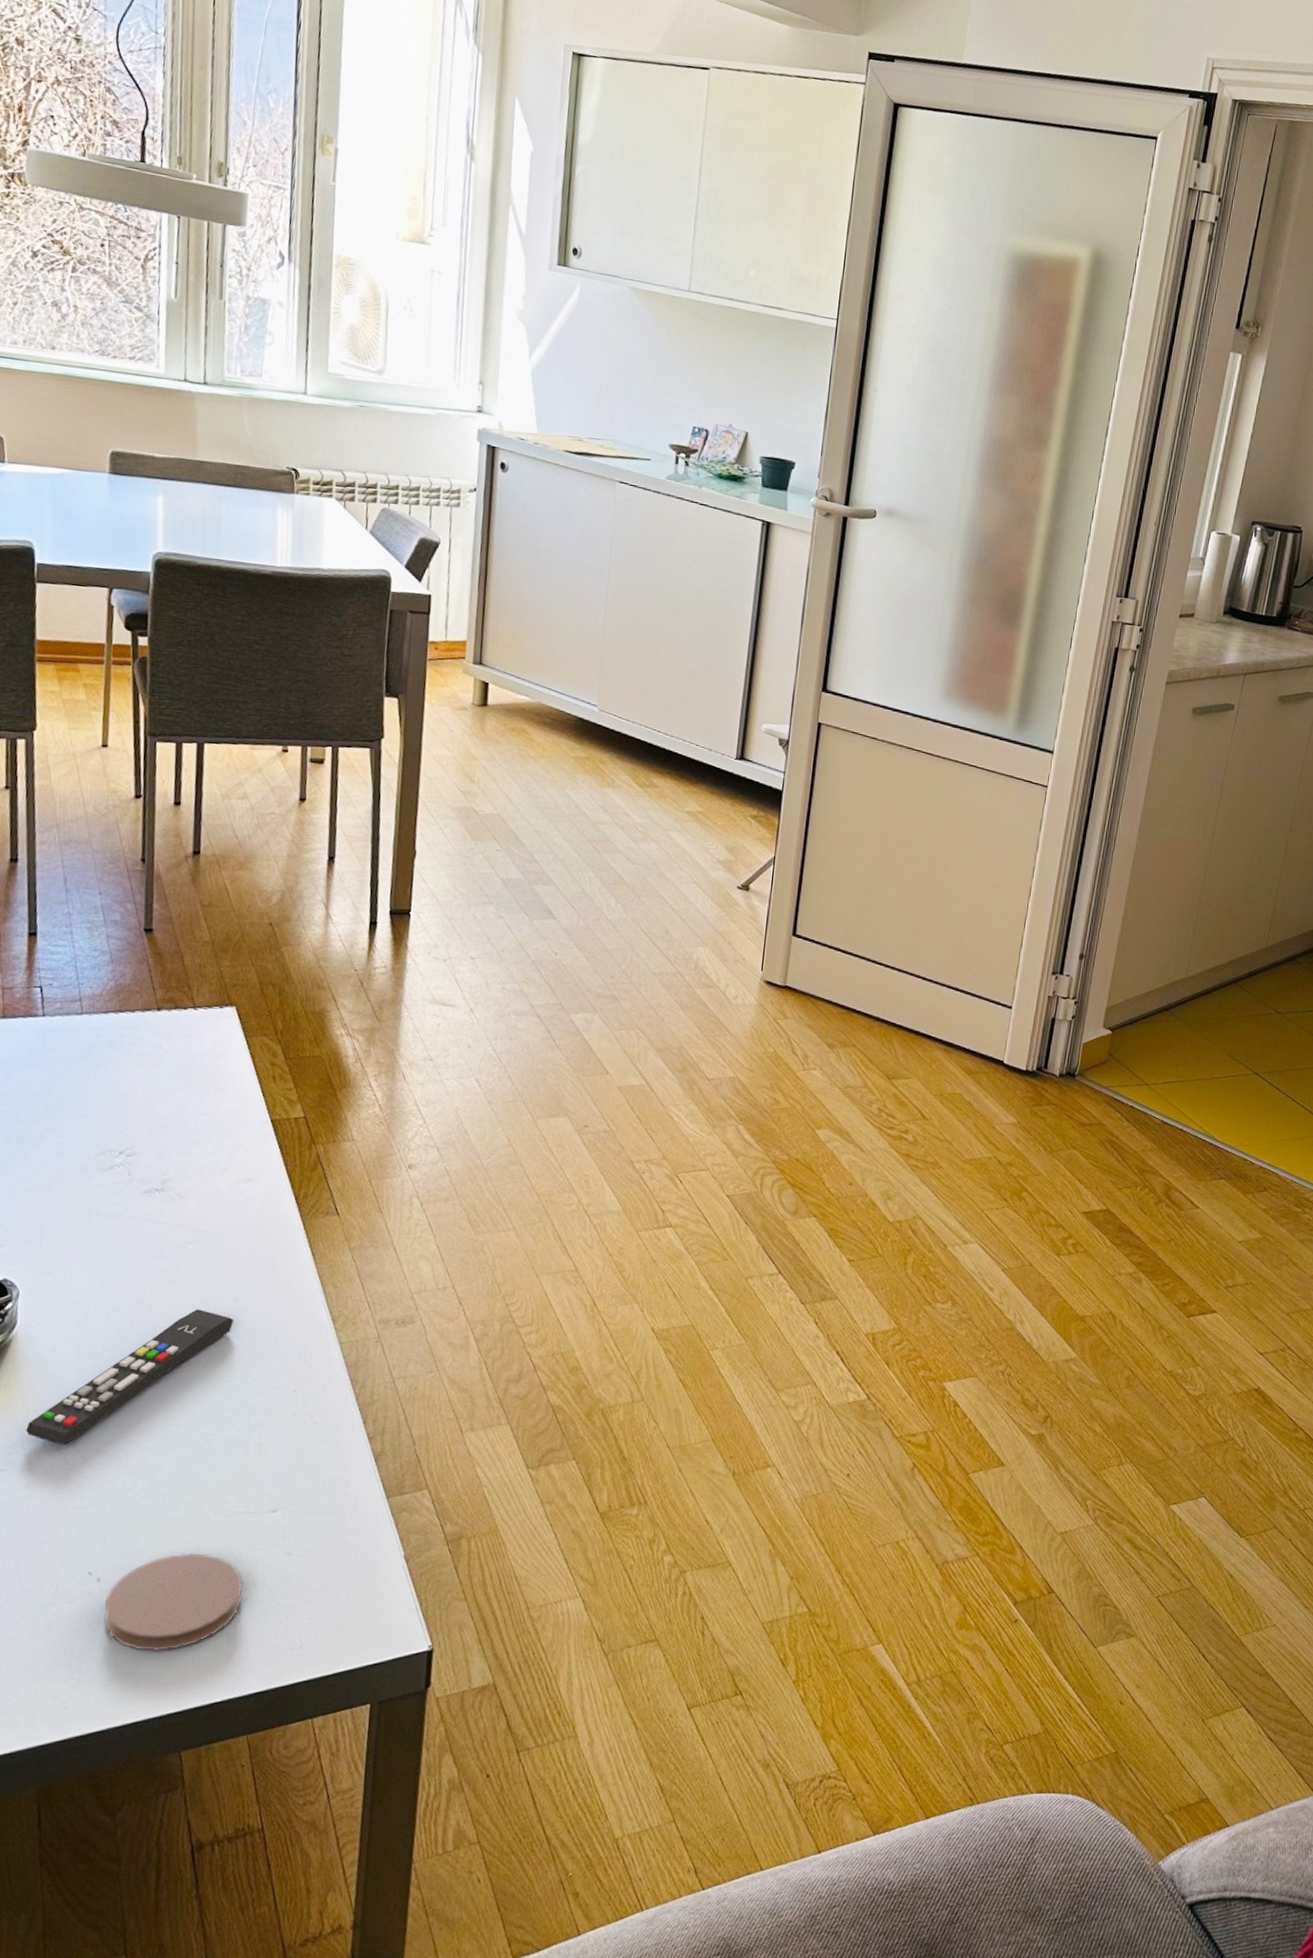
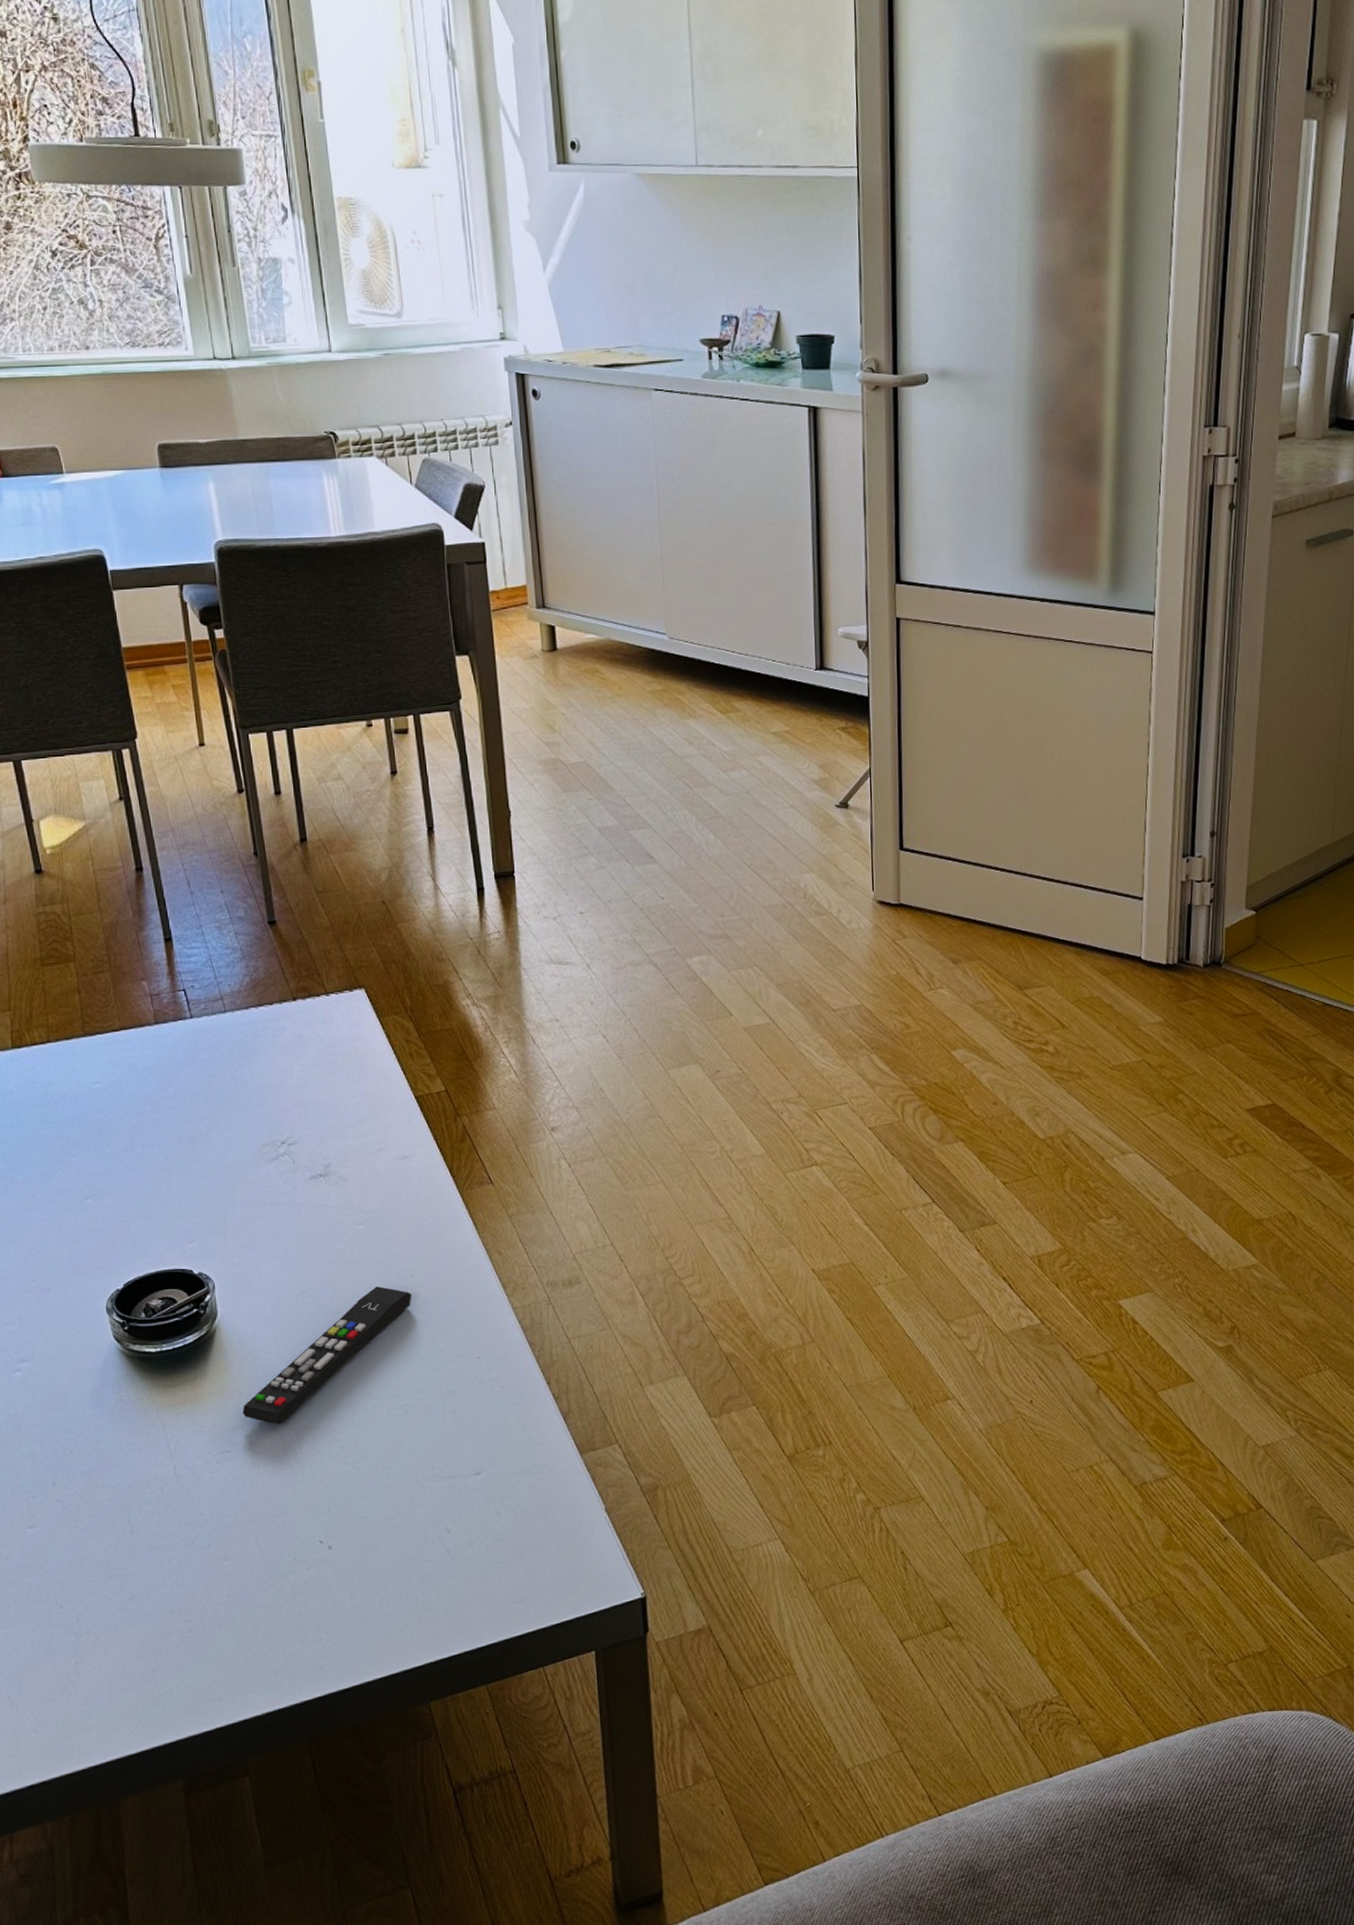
coaster: present [104,1553,243,1651] -> none [339,1518,462,1611]

